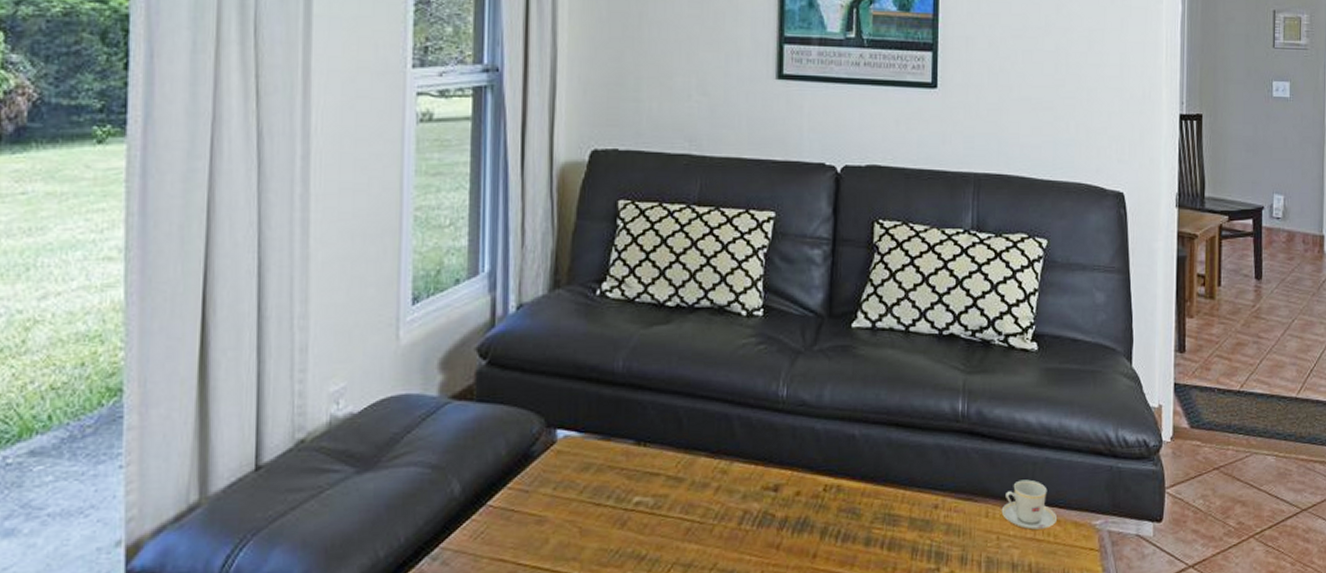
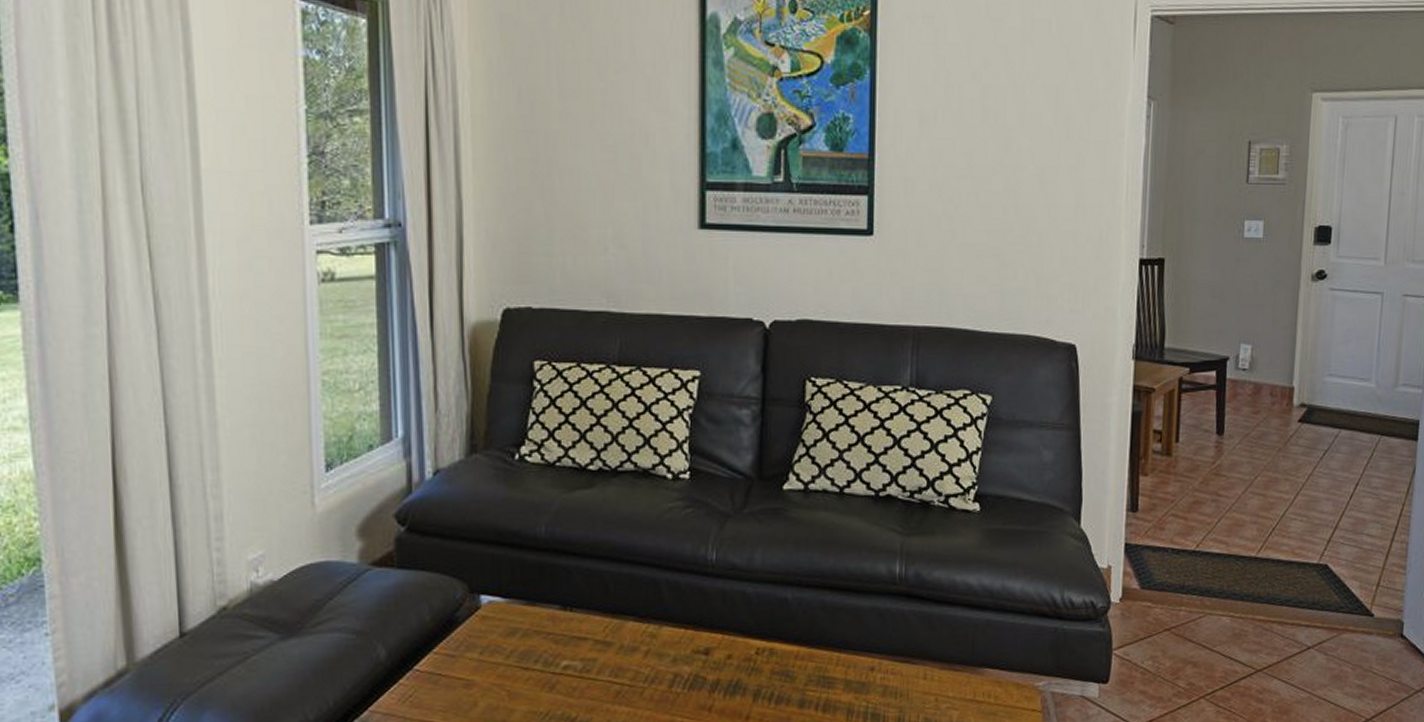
teacup: present [1001,479,1057,530] -> none [940,642,998,692]

